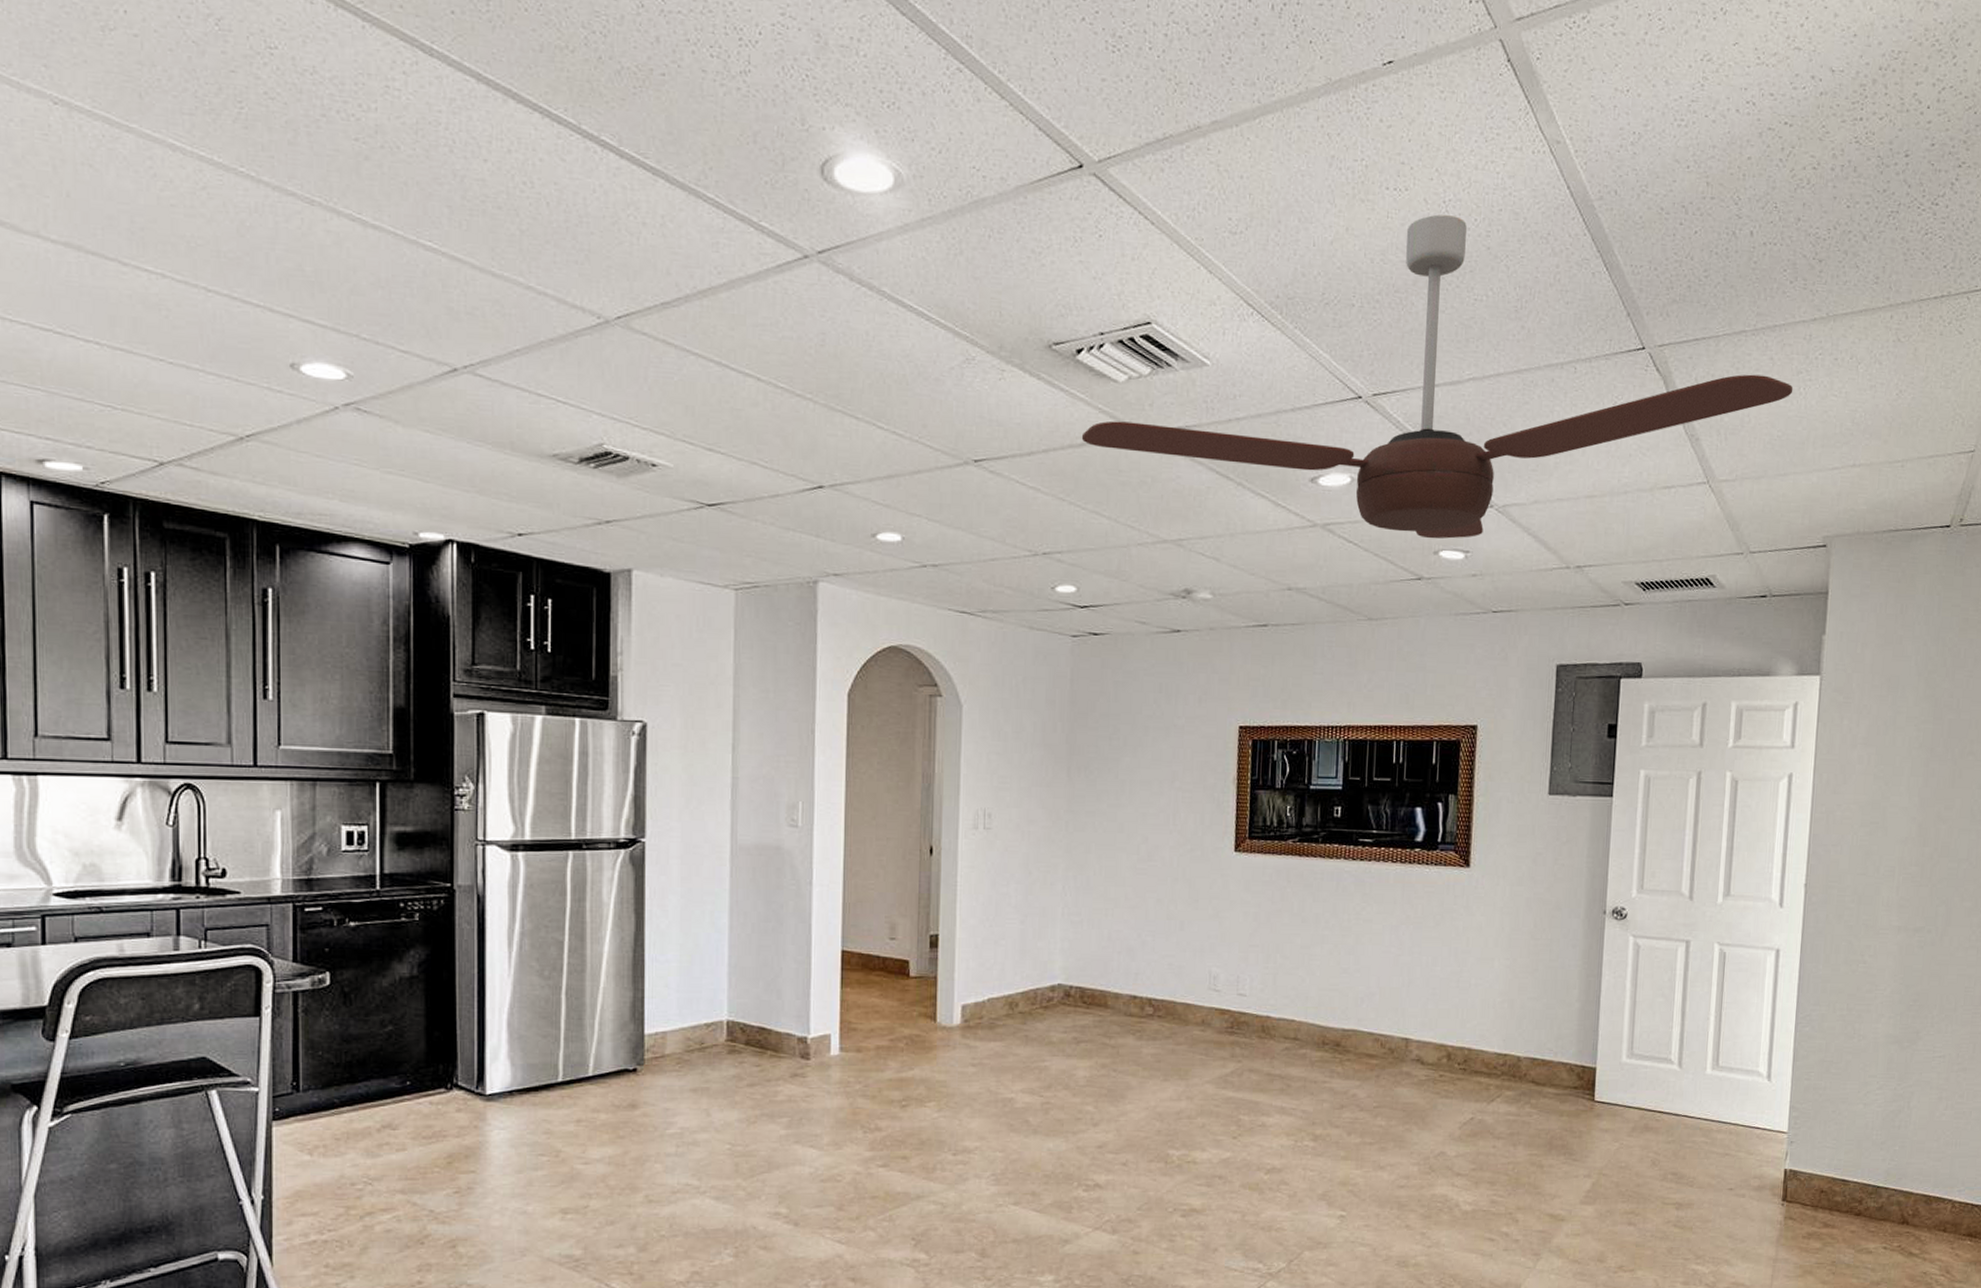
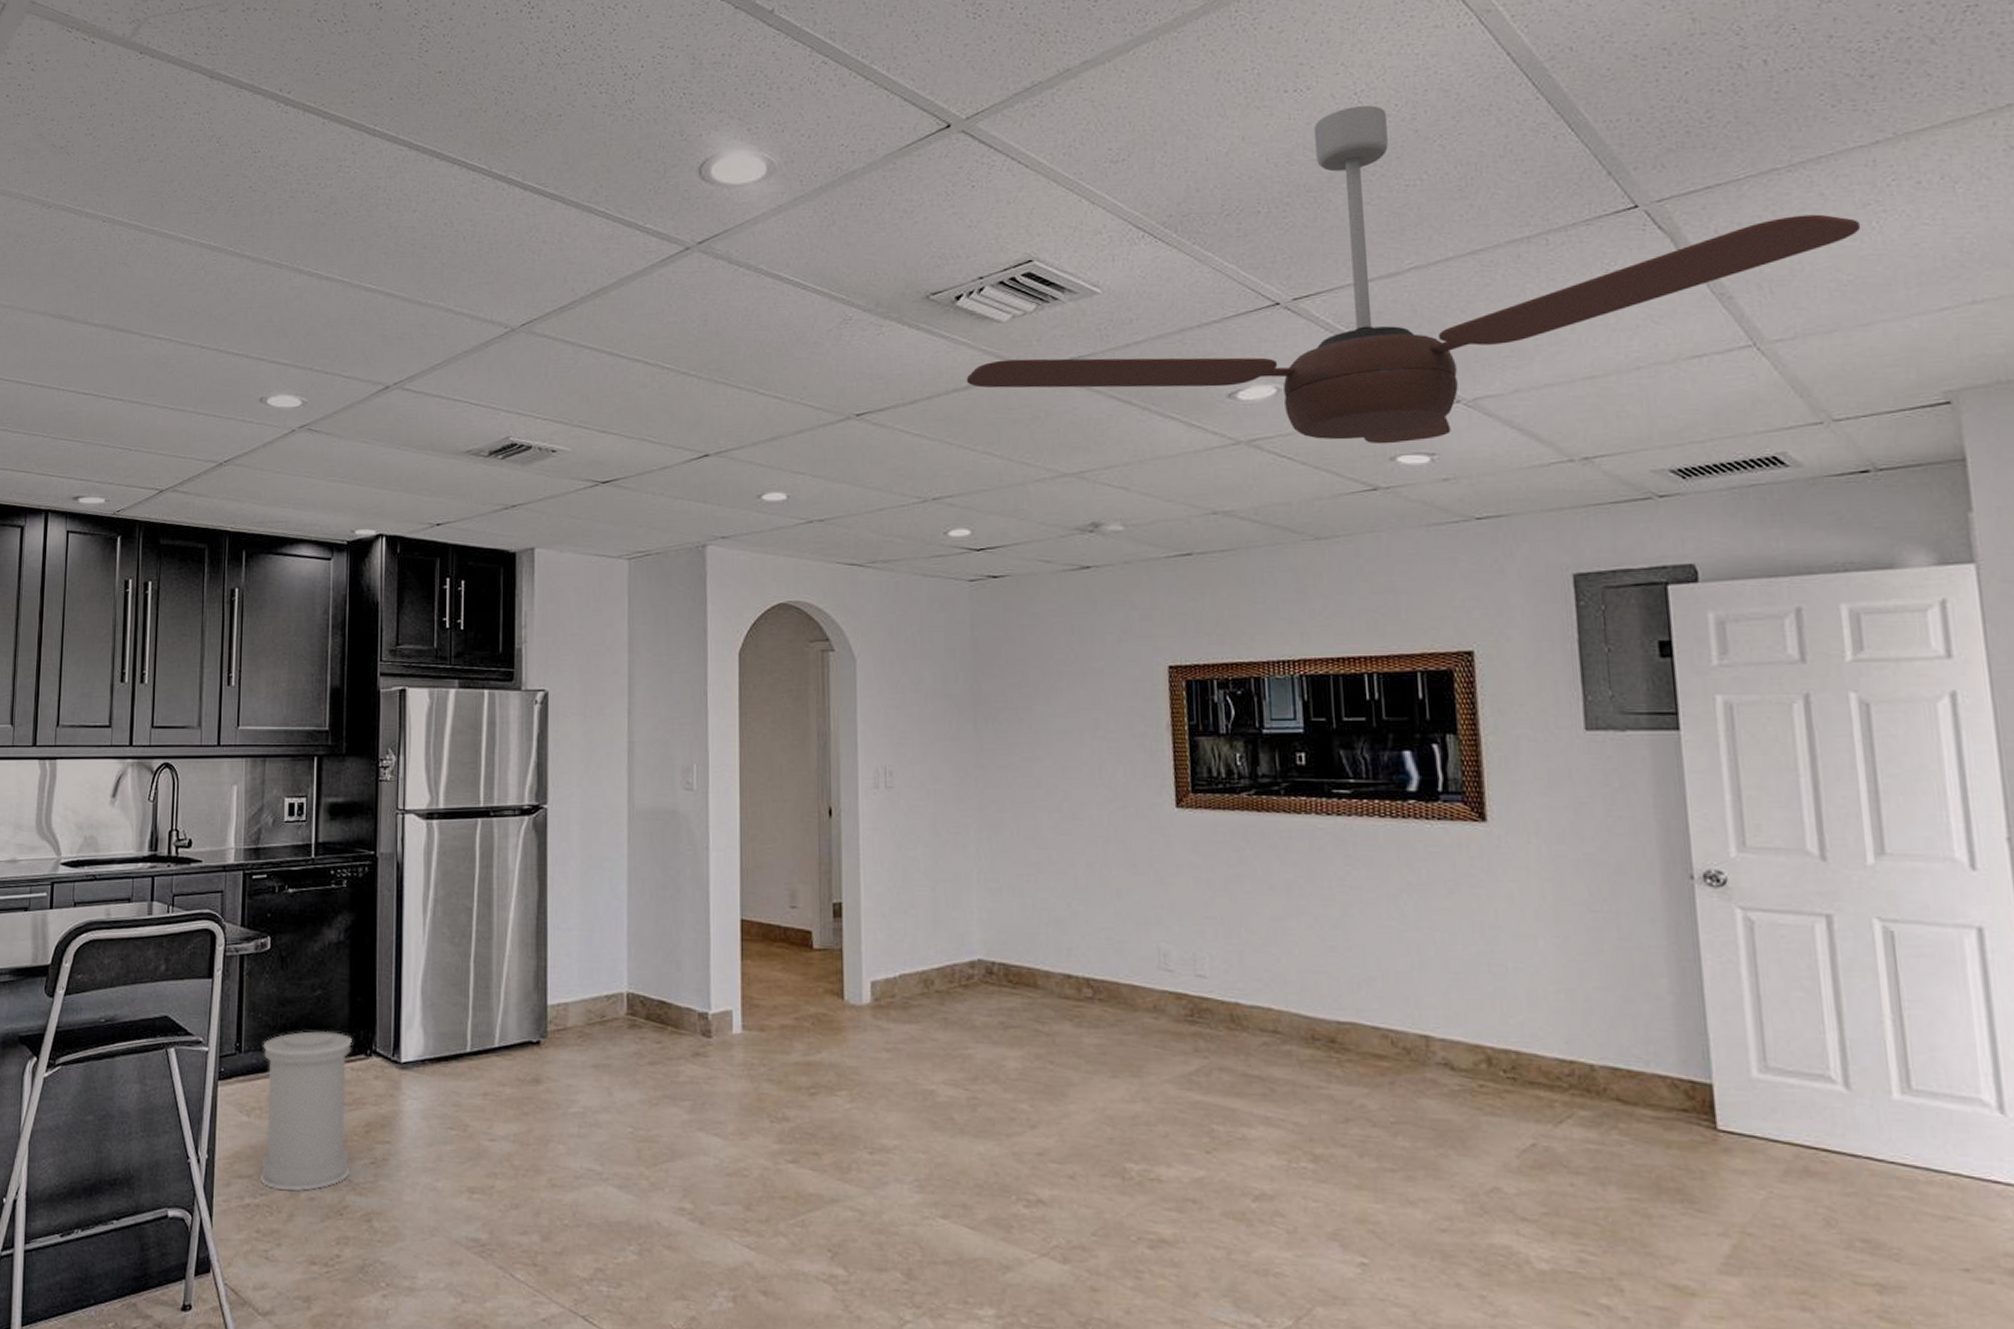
trash can: none [325,1067,430,1225] -> present [259,1031,352,1191]

